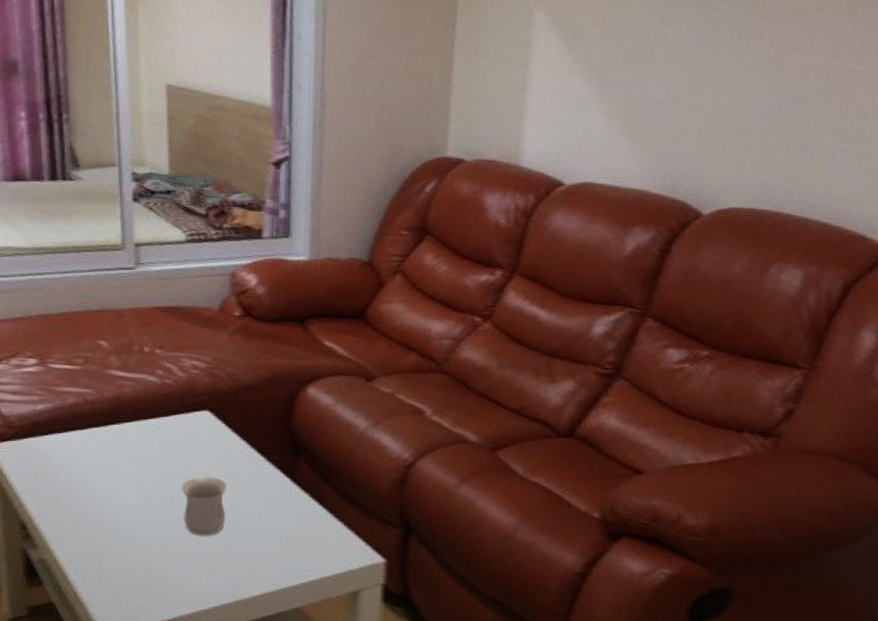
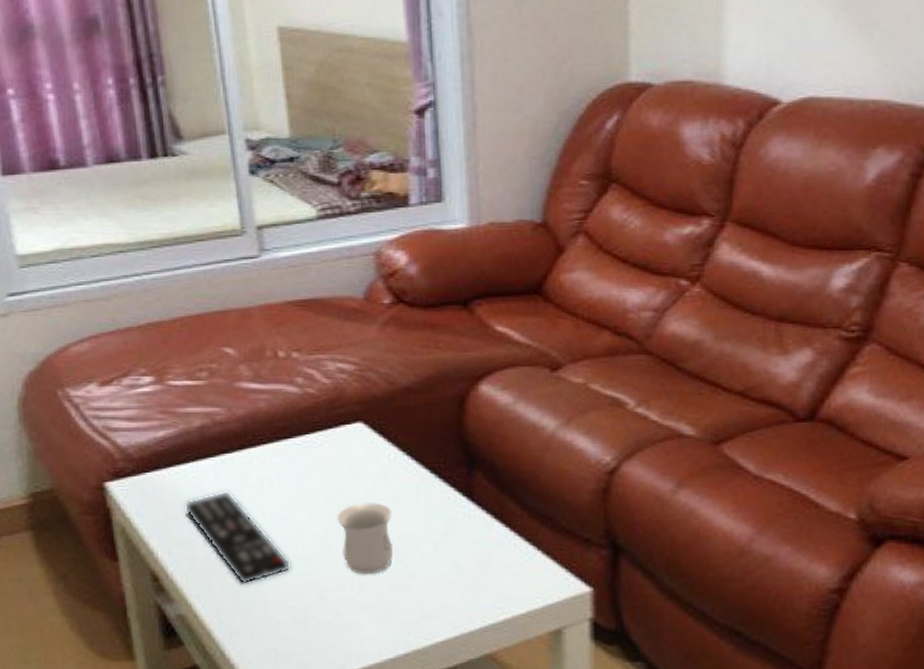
remote control: none [53,458,140,538] -> present [184,491,291,585]

